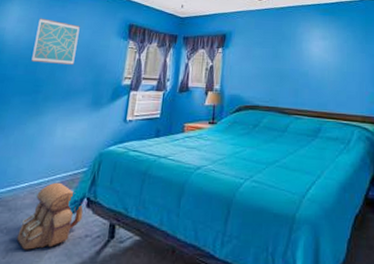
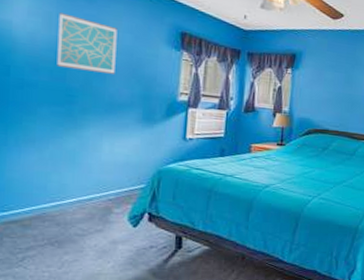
backpack: present [16,182,84,250] -> none [72,198,146,261]

